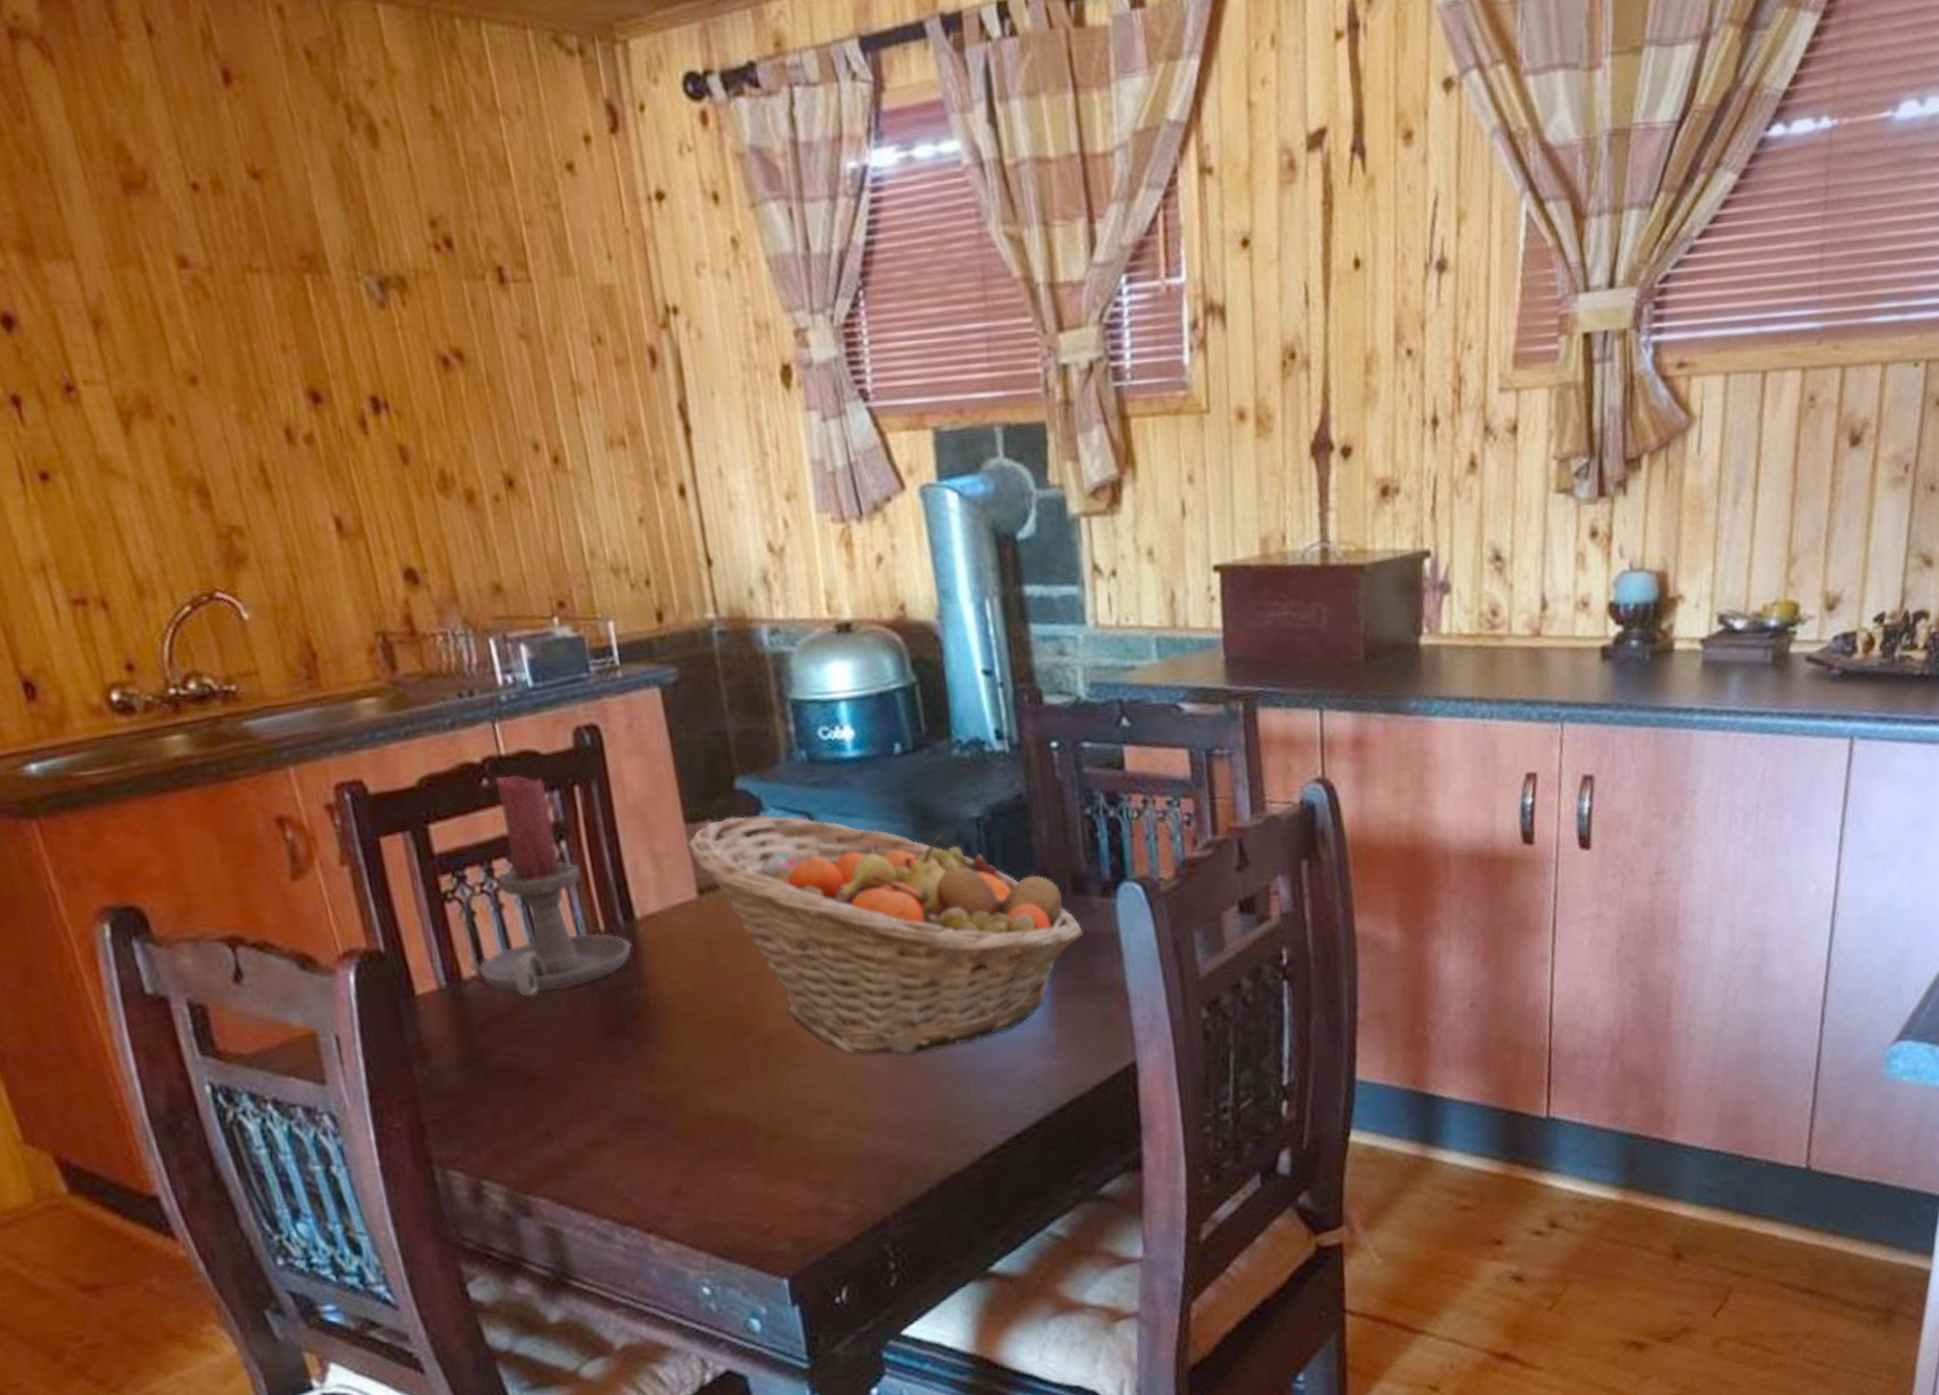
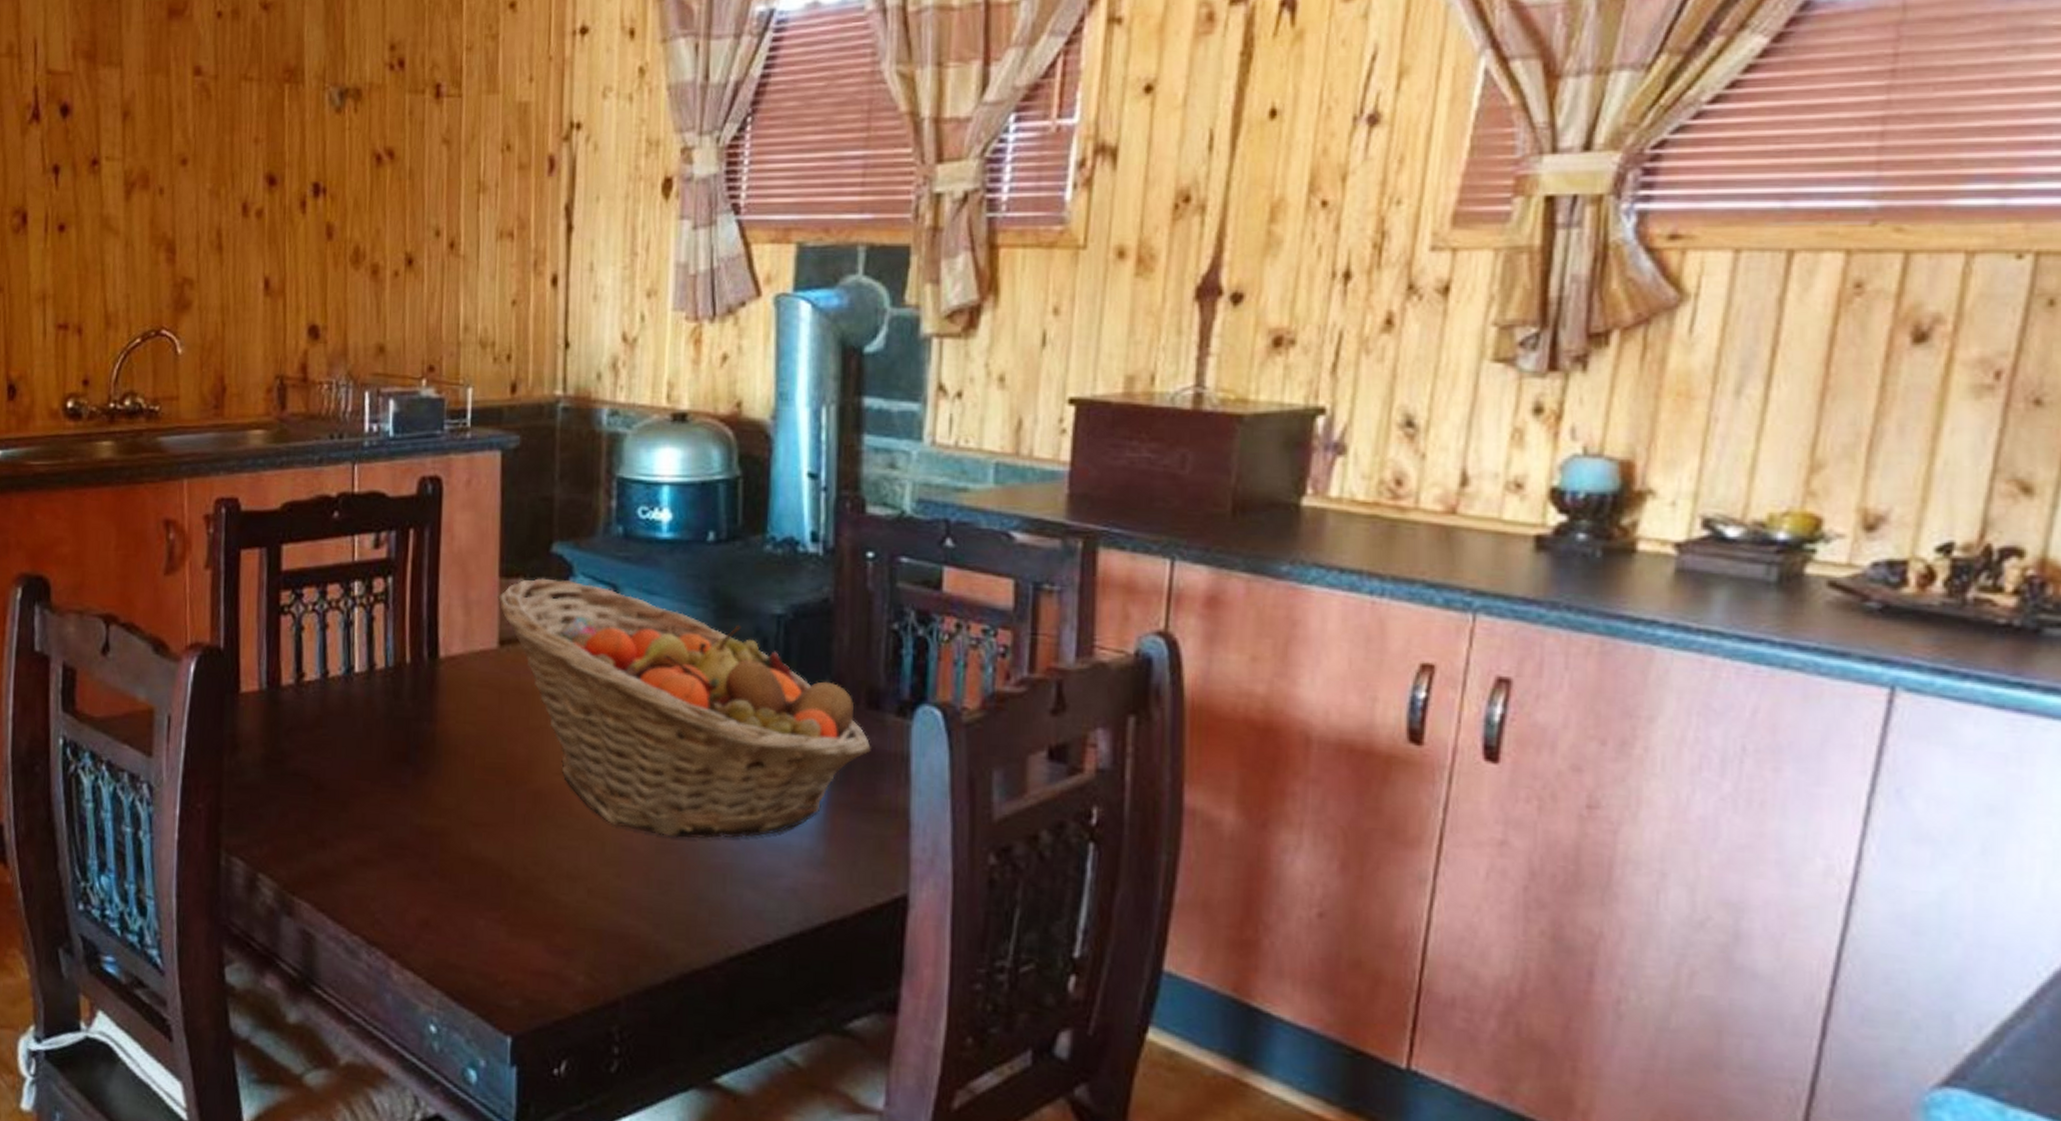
candle holder: present [477,774,632,997] -> none [295,511,430,712]

